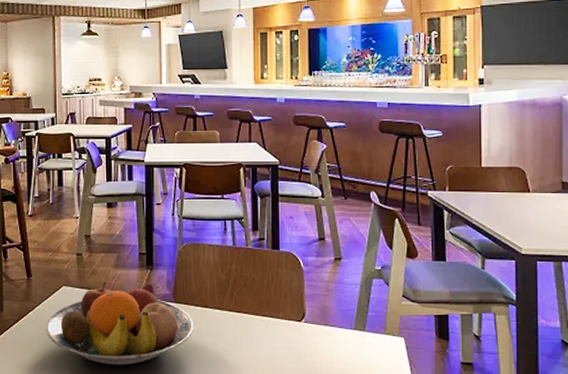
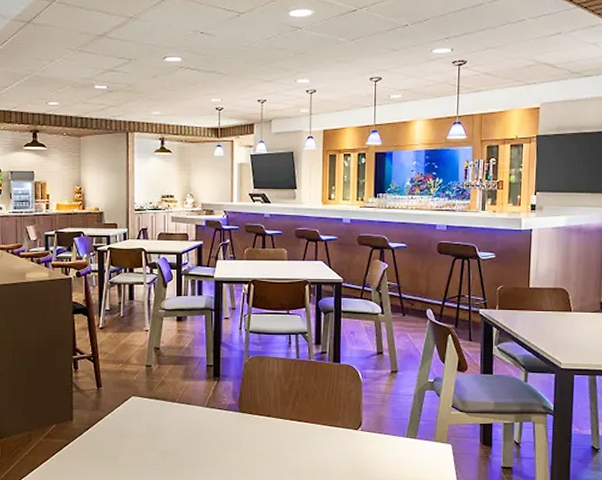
fruit bowl: present [46,281,194,366] -> none [115,392,257,471]

